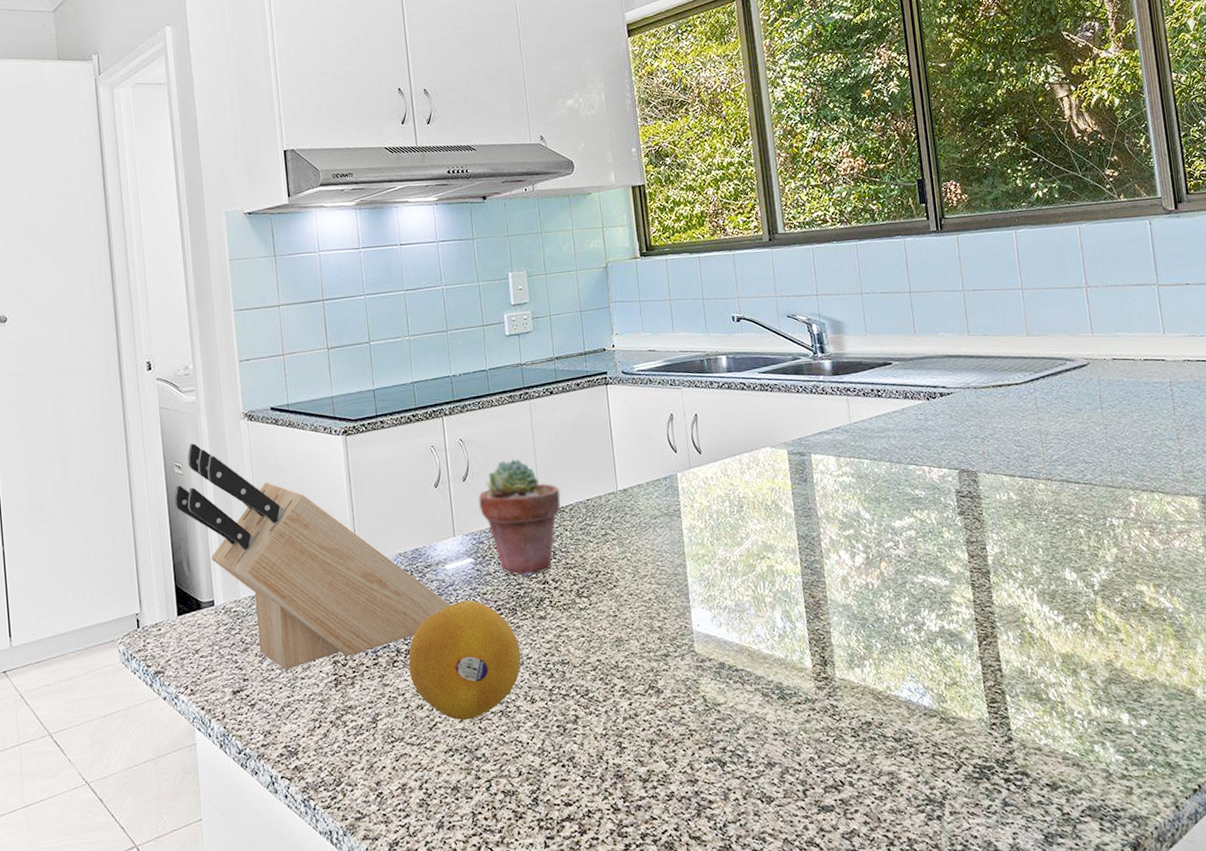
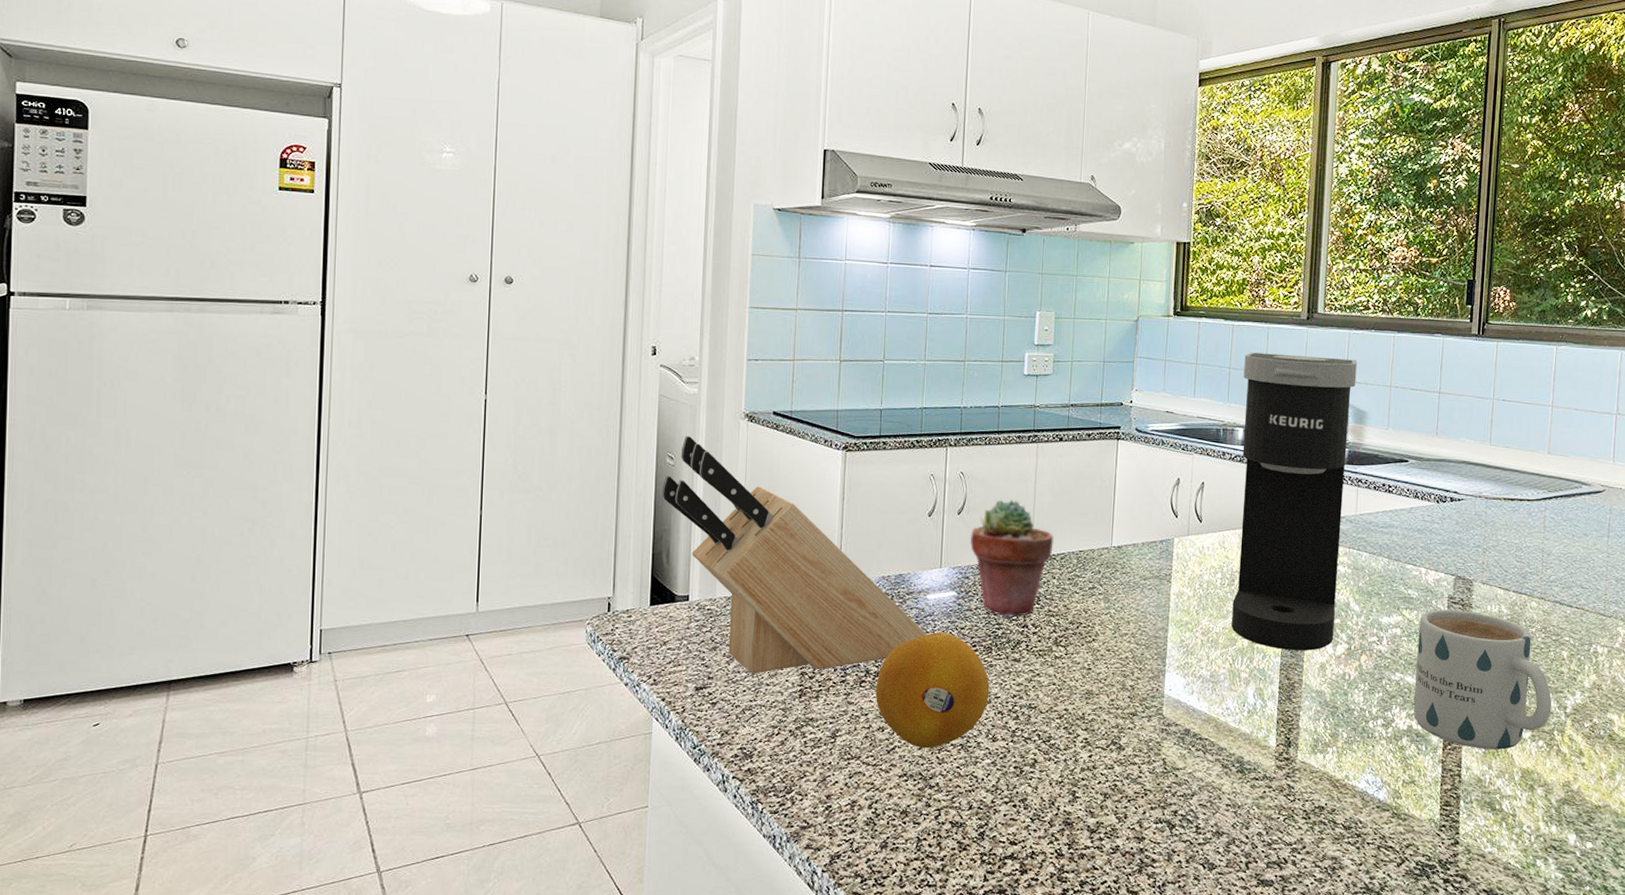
coffee maker: none [715,273,850,569] -> present [1231,352,1357,651]
mug: none [931,502,1080,640] -> present [1414,609,1552,750]

